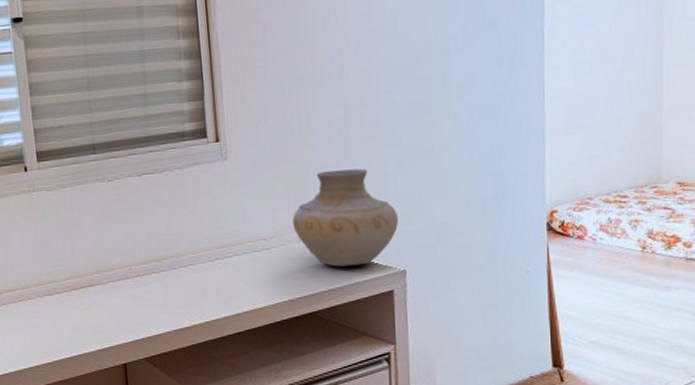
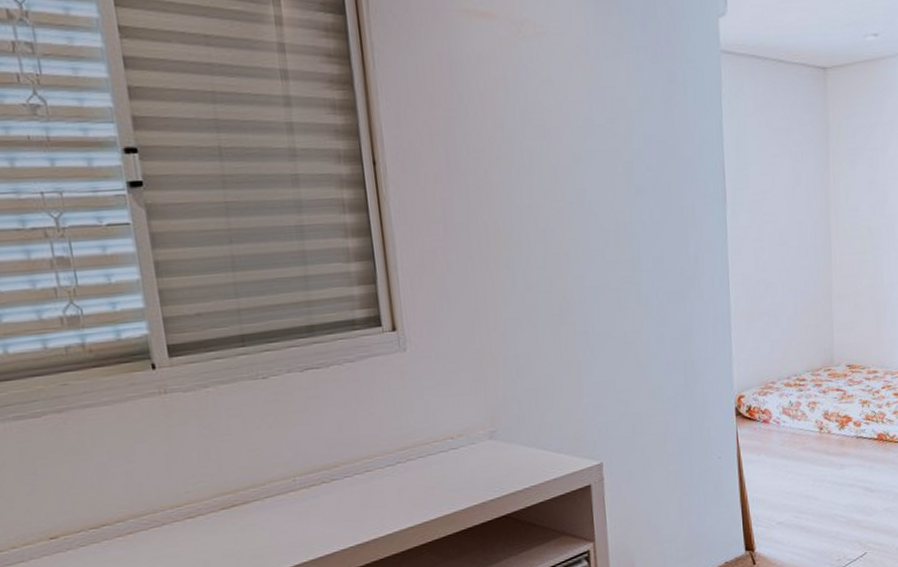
vase: present [292,168,399,267] -> none [482,357,594,464]

